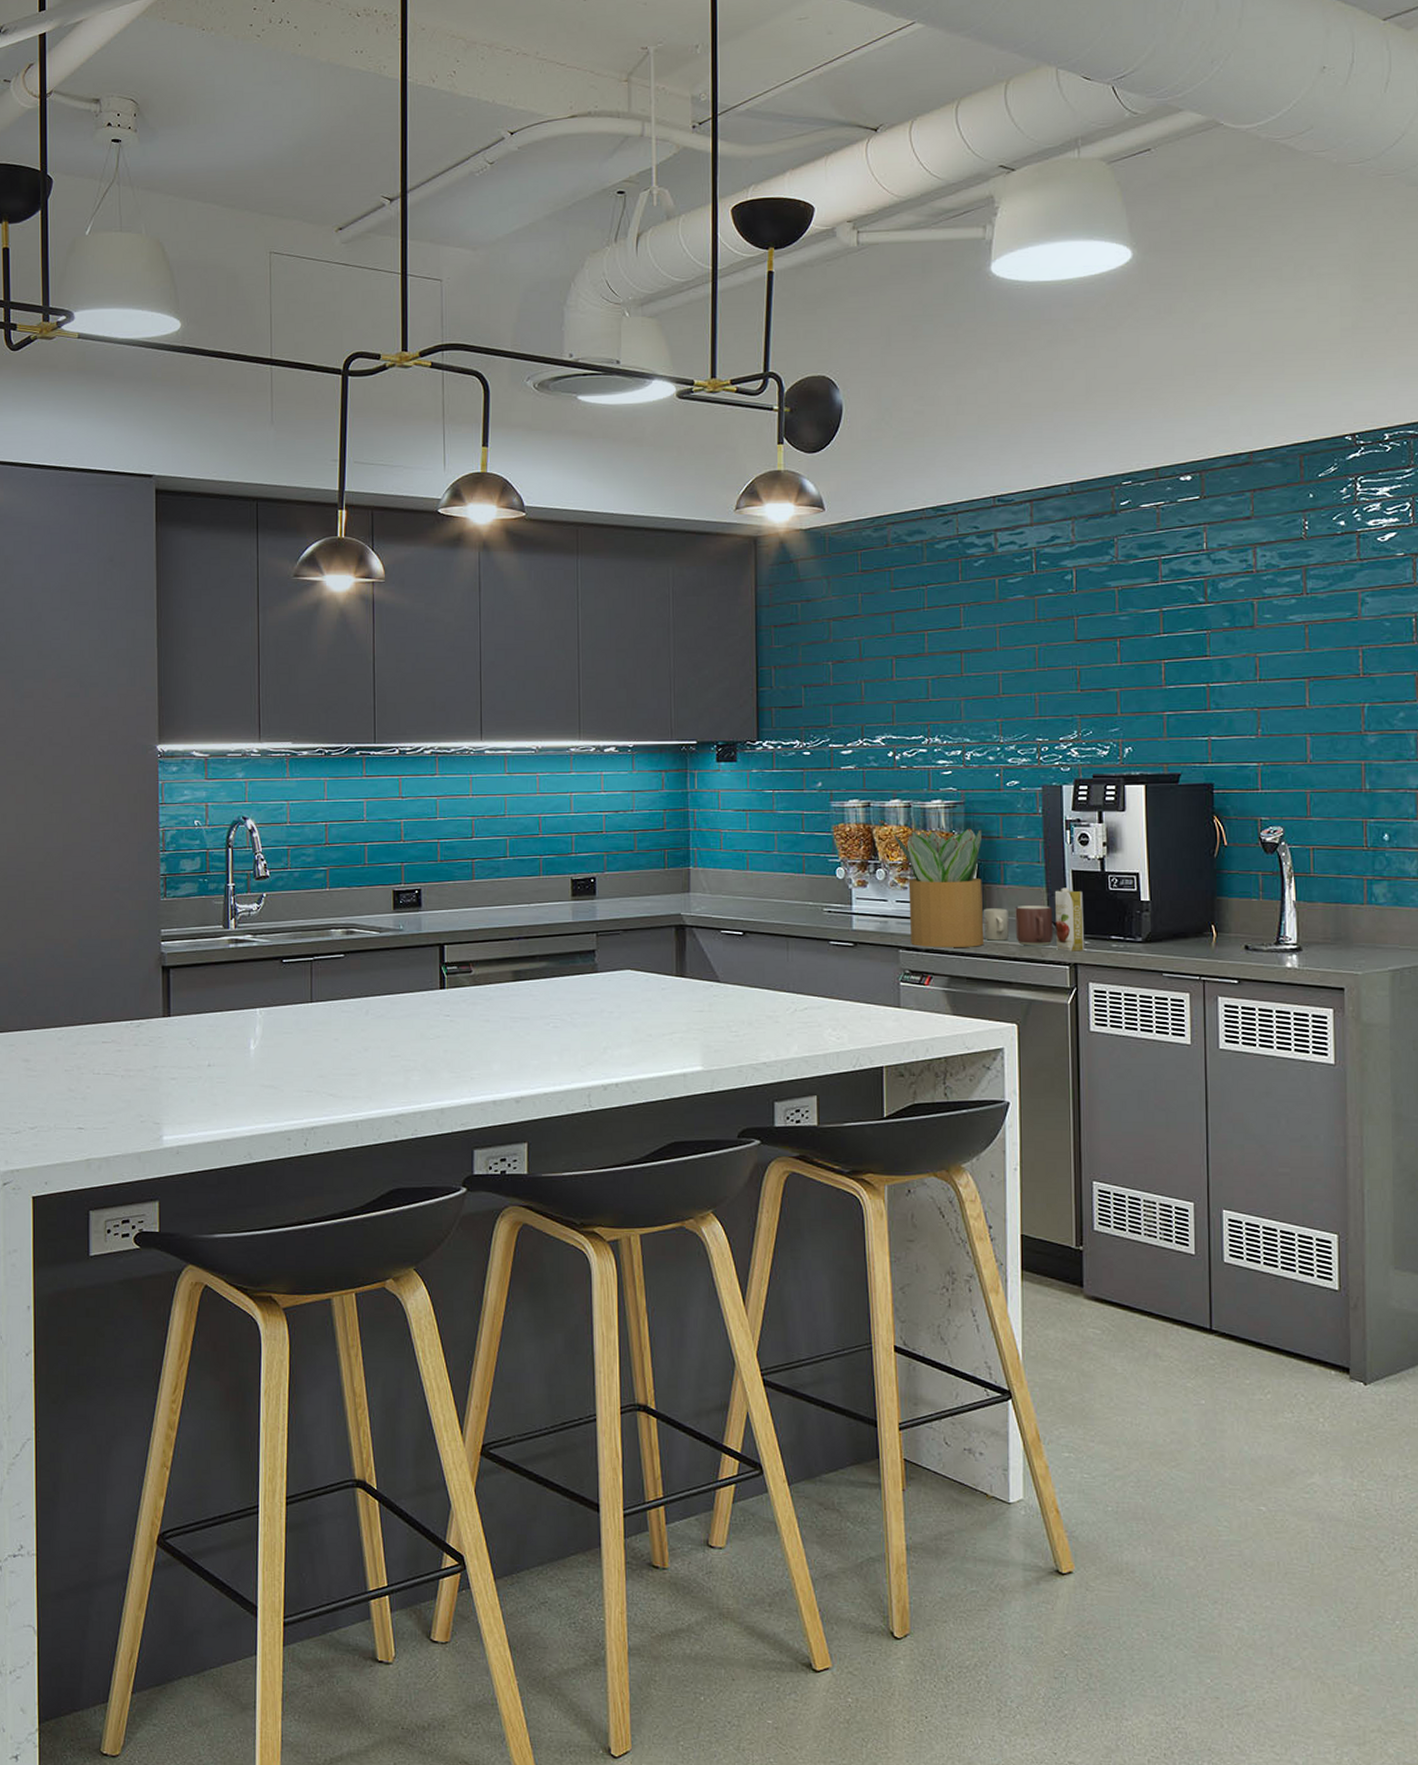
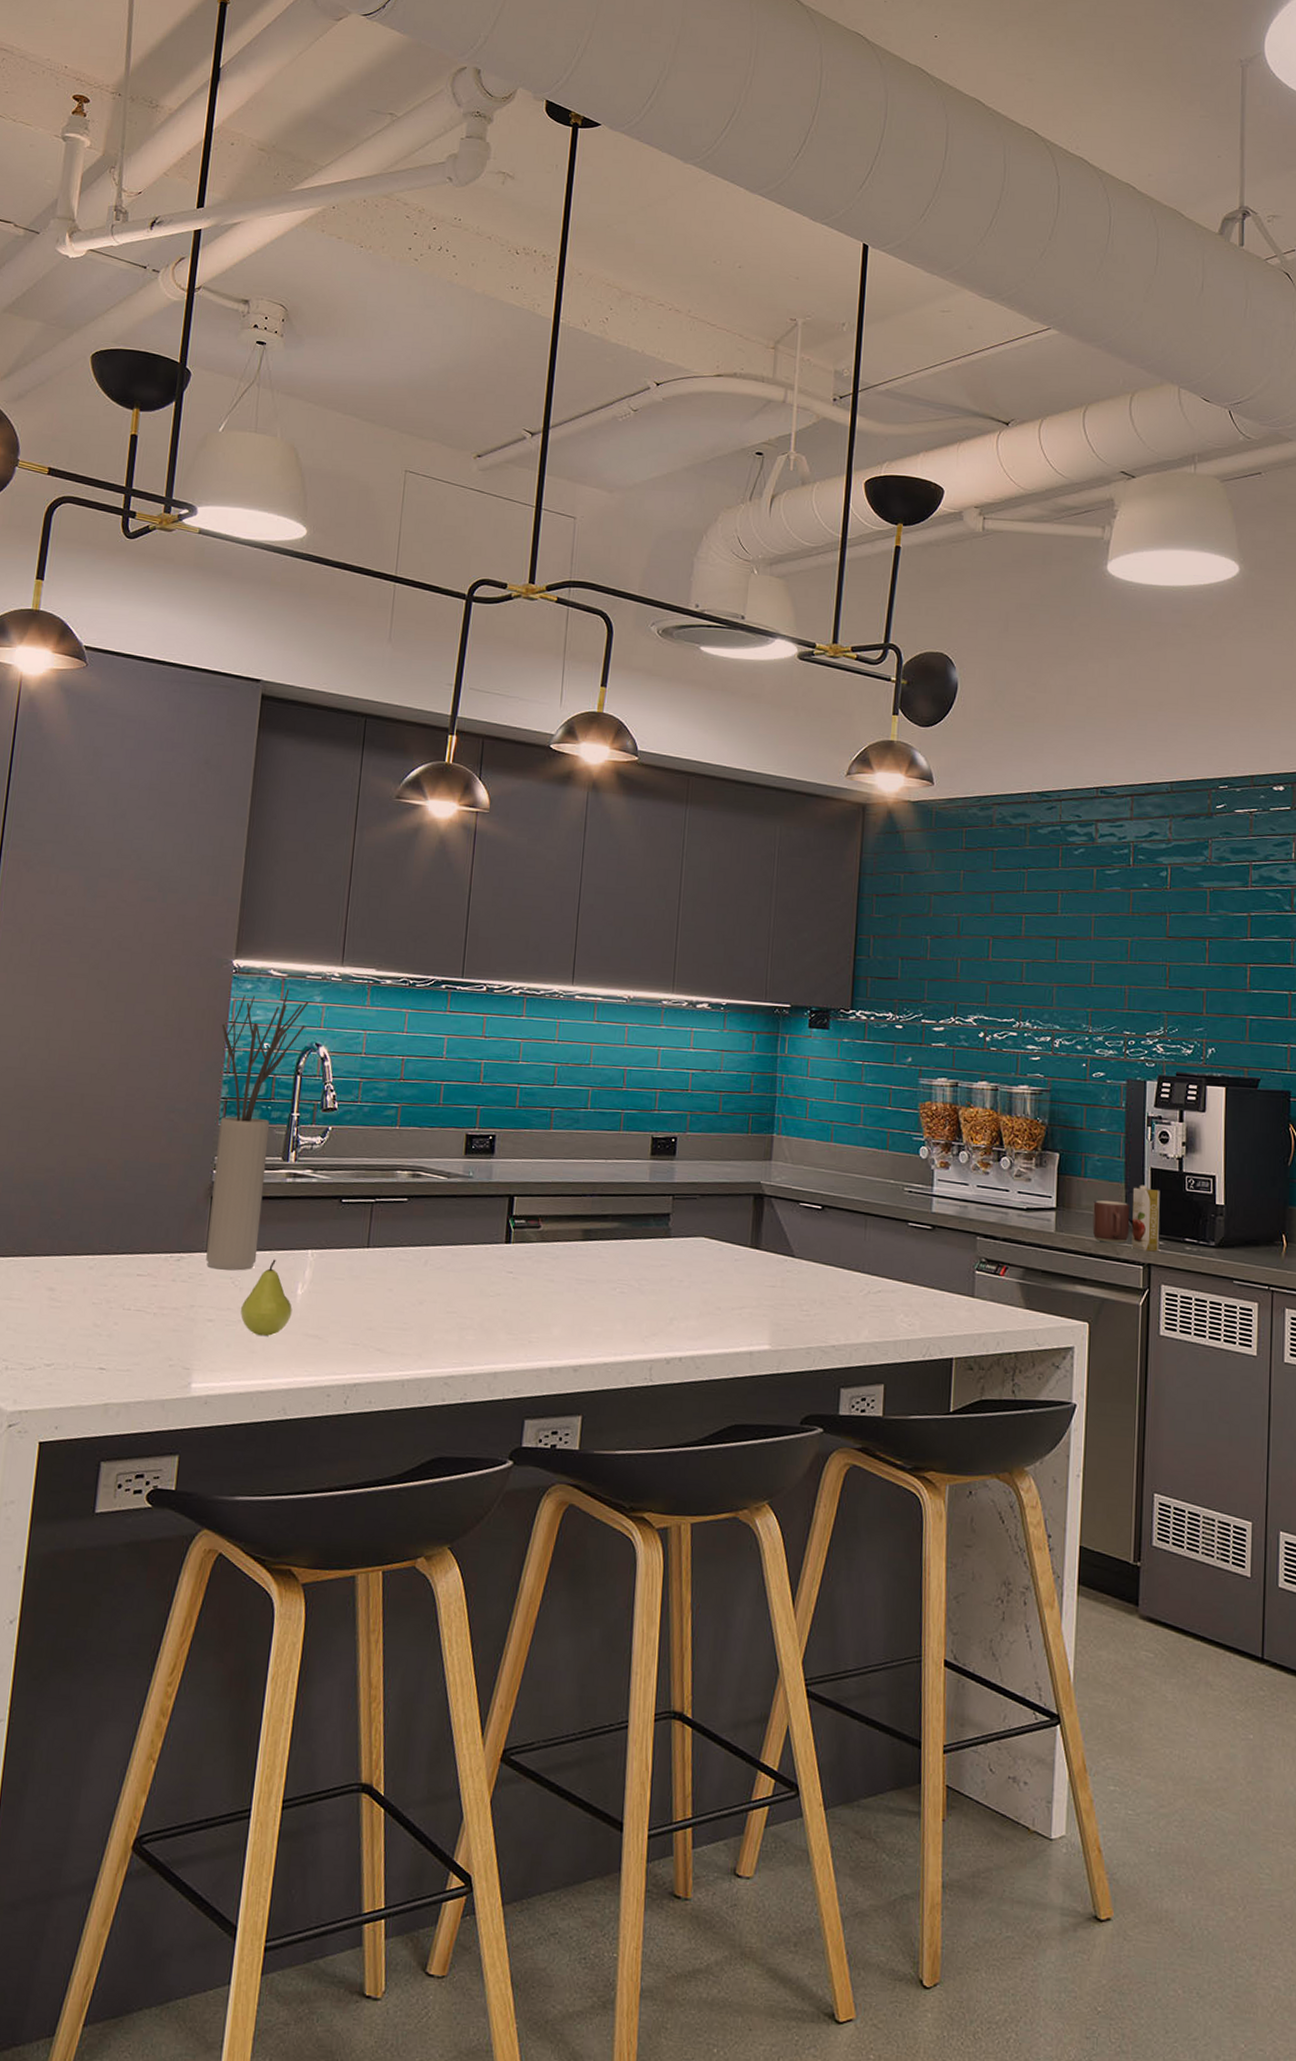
vase: none [153,768,232,1032] -> present [206,989,309,1271]
fruit: none [199,1019,247,1090] -> present [240,1259,292,1336]
potted plant: present [893,828,985,948] -> none [978,1115,1065,1240]
mug: present [983,908,1010,941] -> none [1061,1200,1088,1235]

